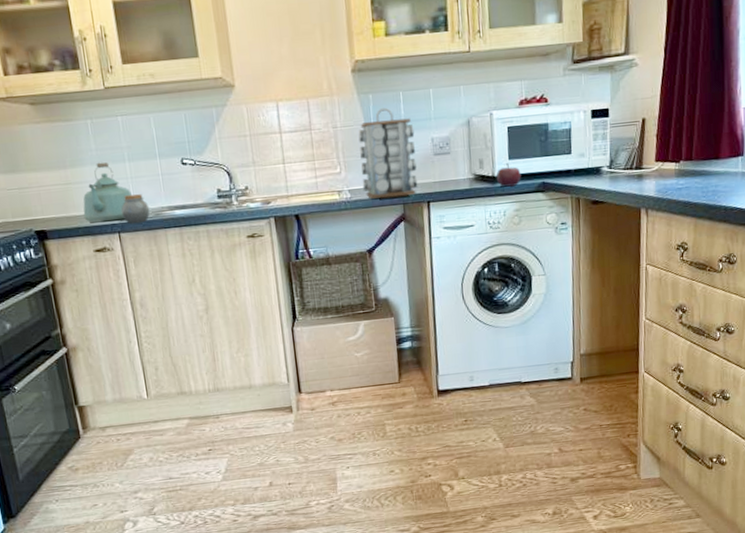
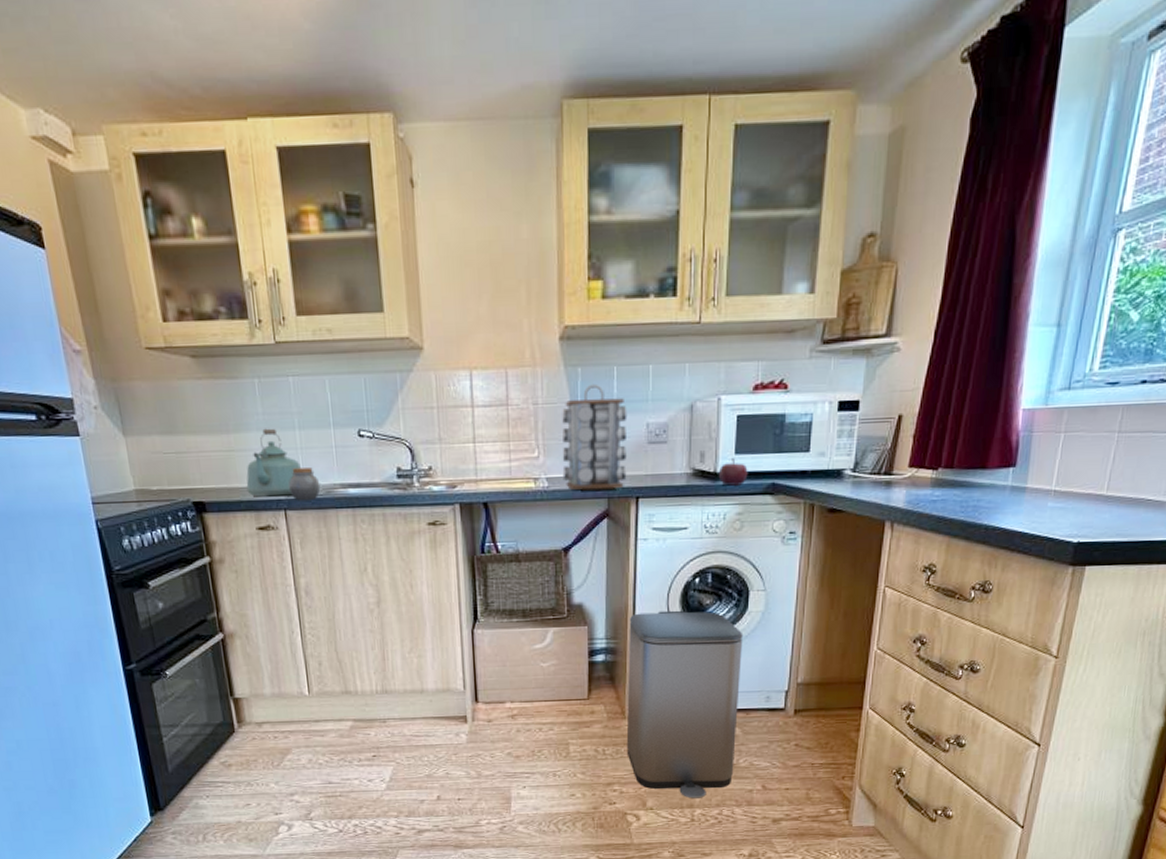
pedal bin: none [429,297,533,466] -> present [626,610,744,799]

